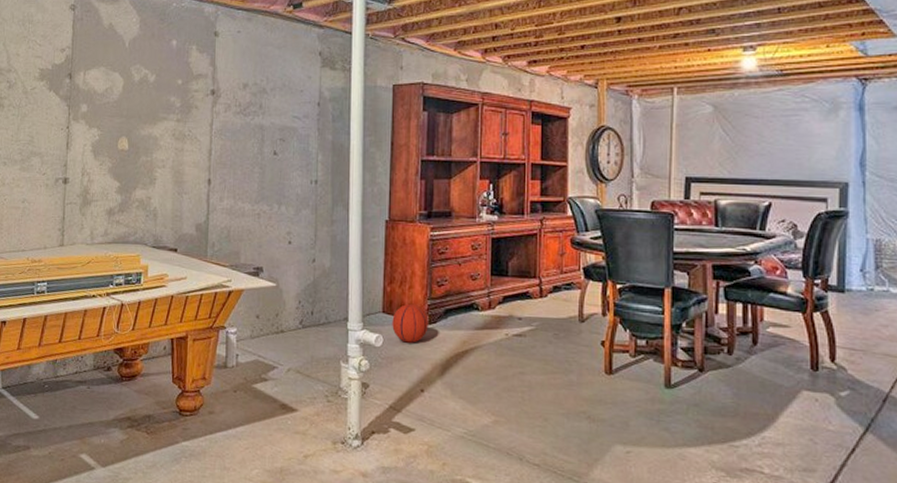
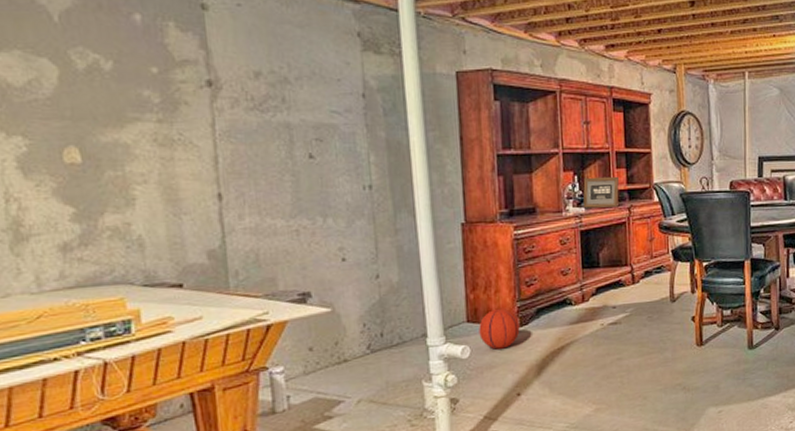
picture frame: none [496,186,534,219] -> present [582,176,620,208]

